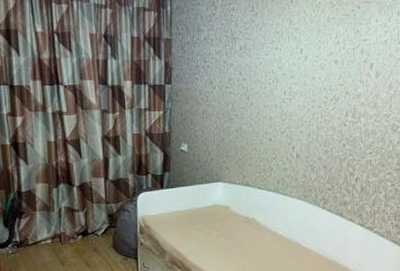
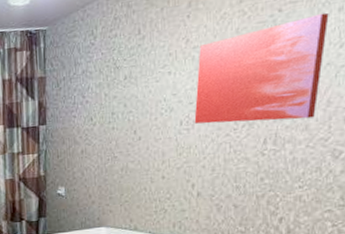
wall art: none [295,14,391,98] -> present [194,12,329,124]

